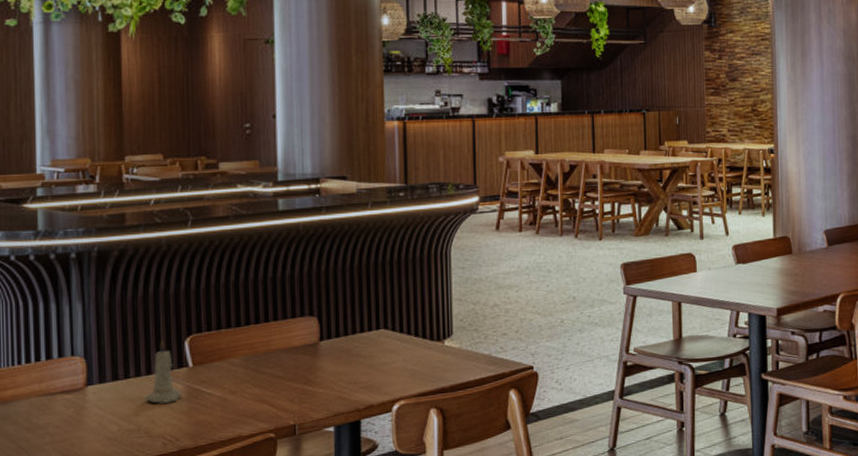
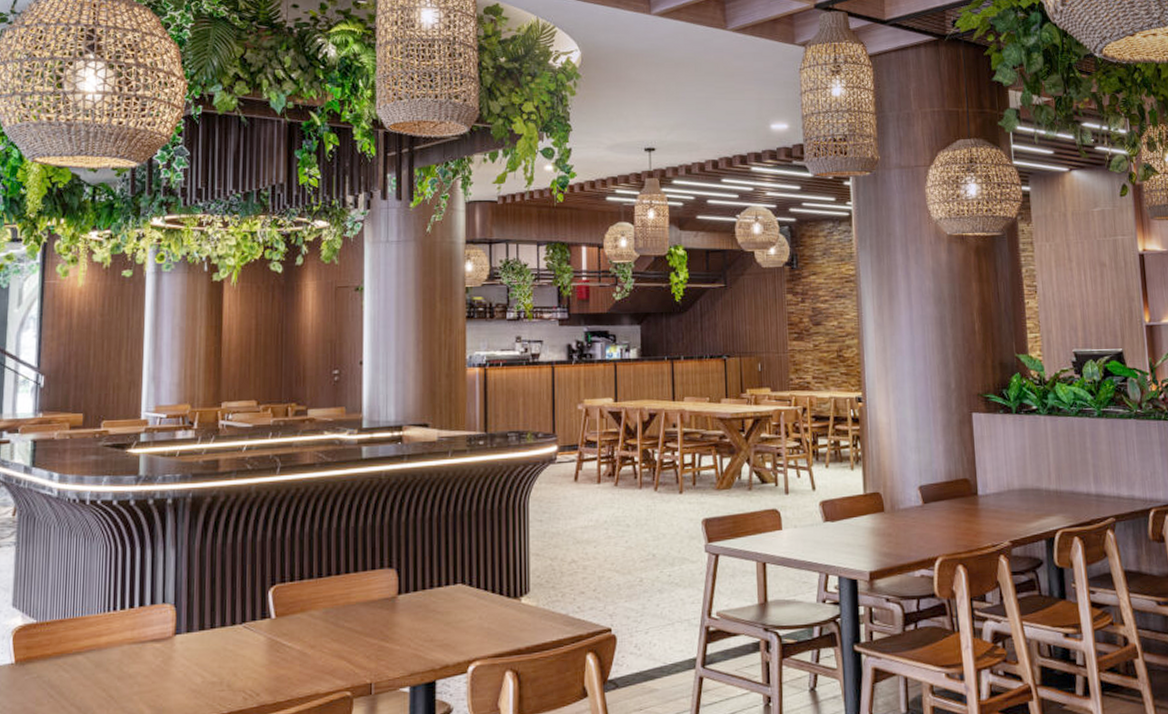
candle: present [144,339,182,404] -> none [228,589,263,656]

